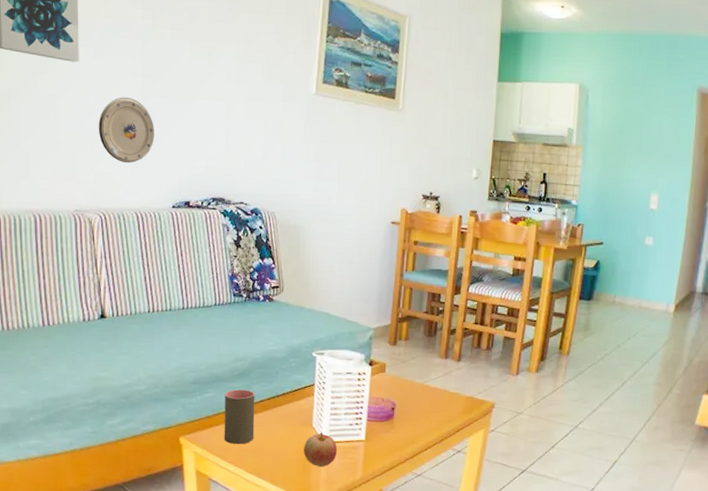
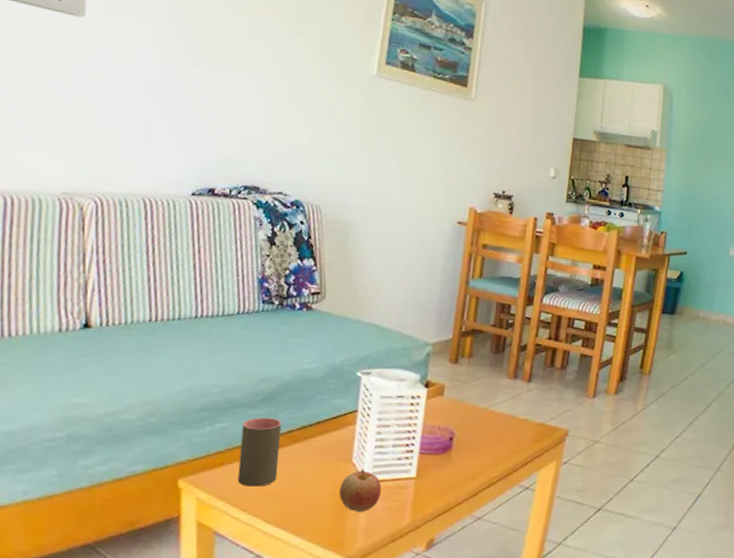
plate: present [98,96,154,164] -> none [102,61,177,140]

